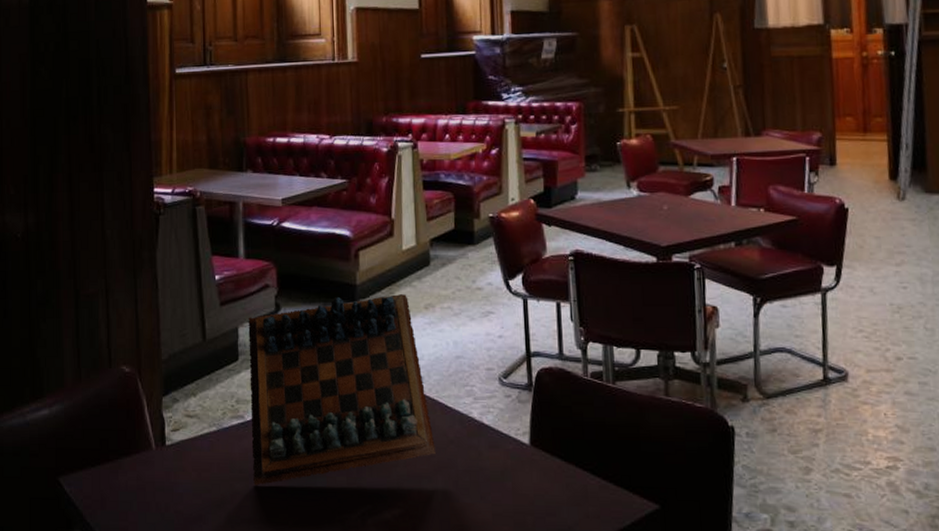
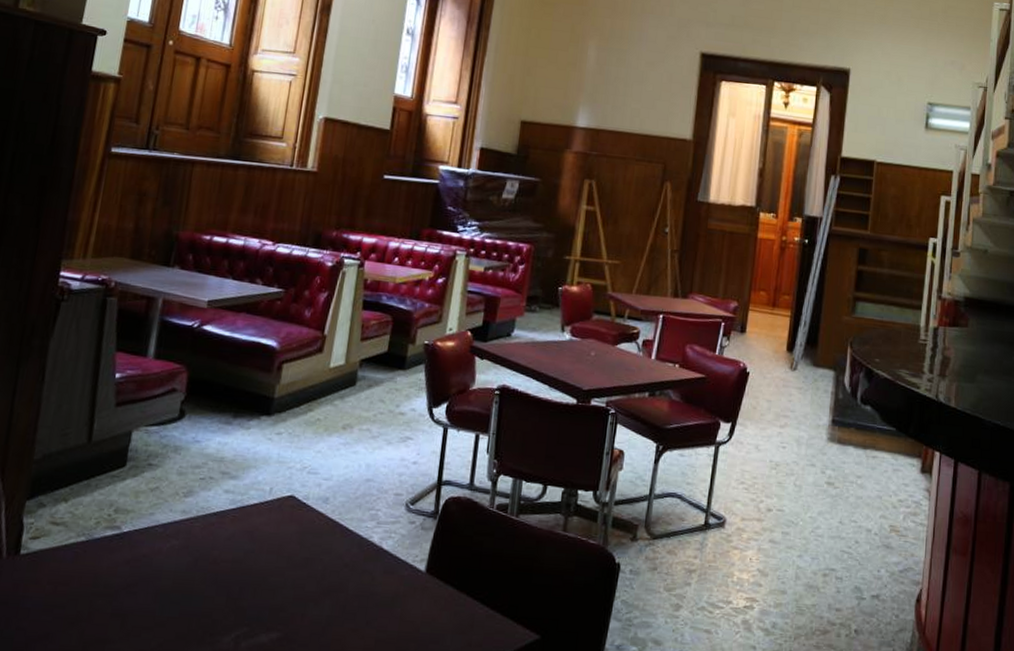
chess set: present [248,293,437,486] -> none [118,409,329,603]

